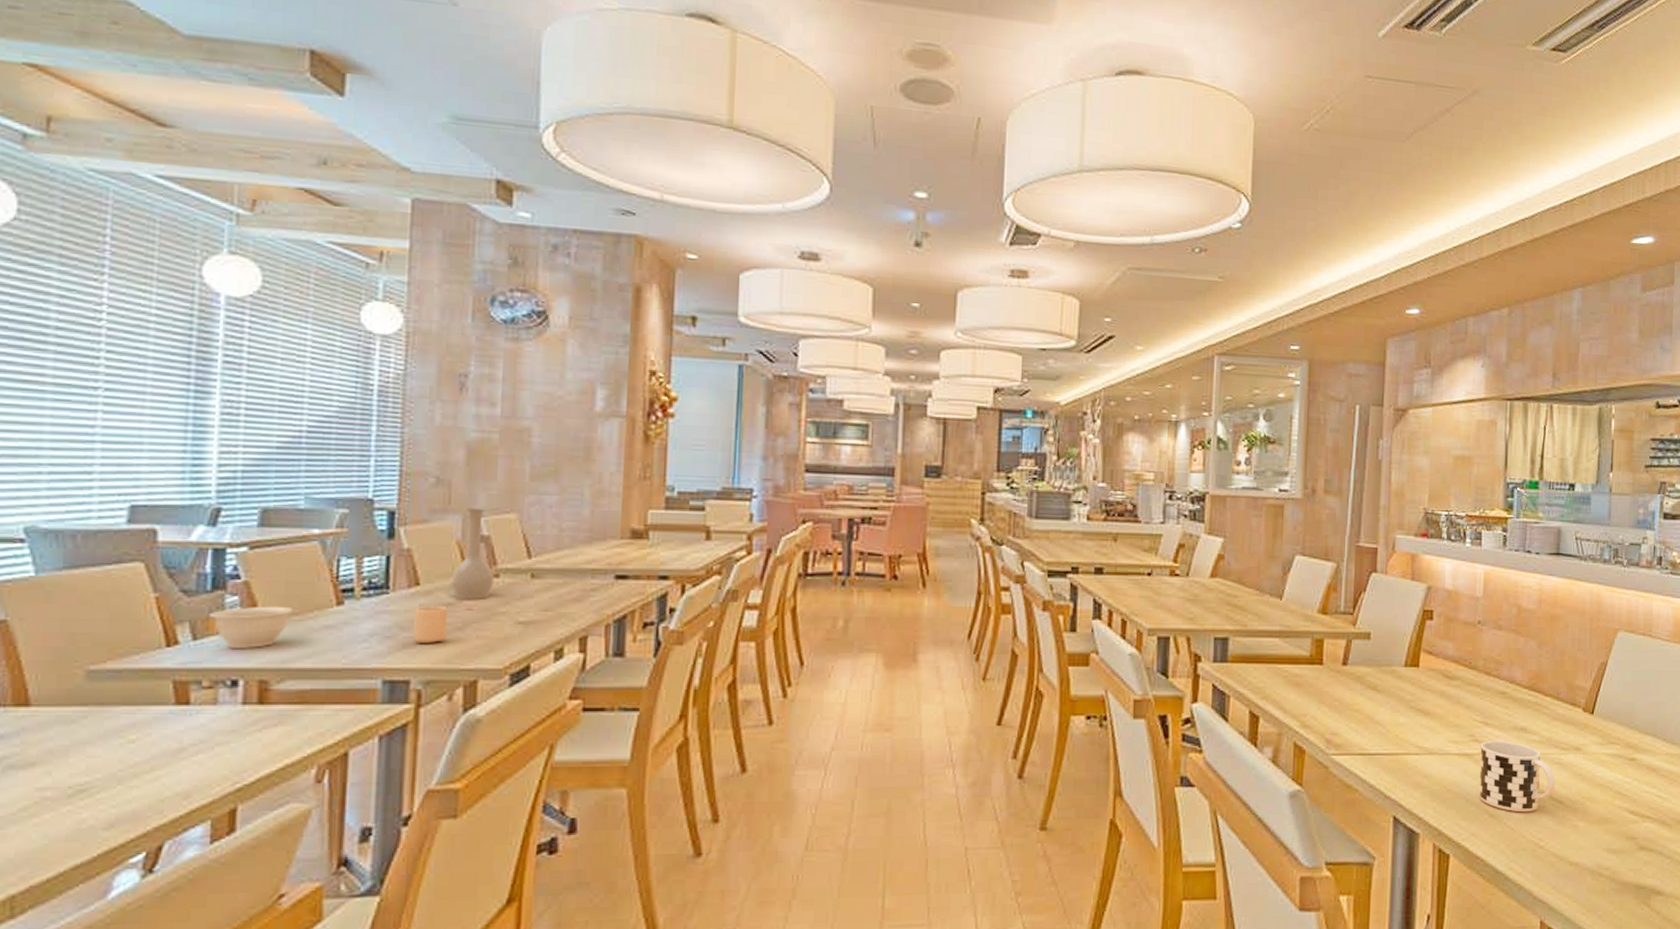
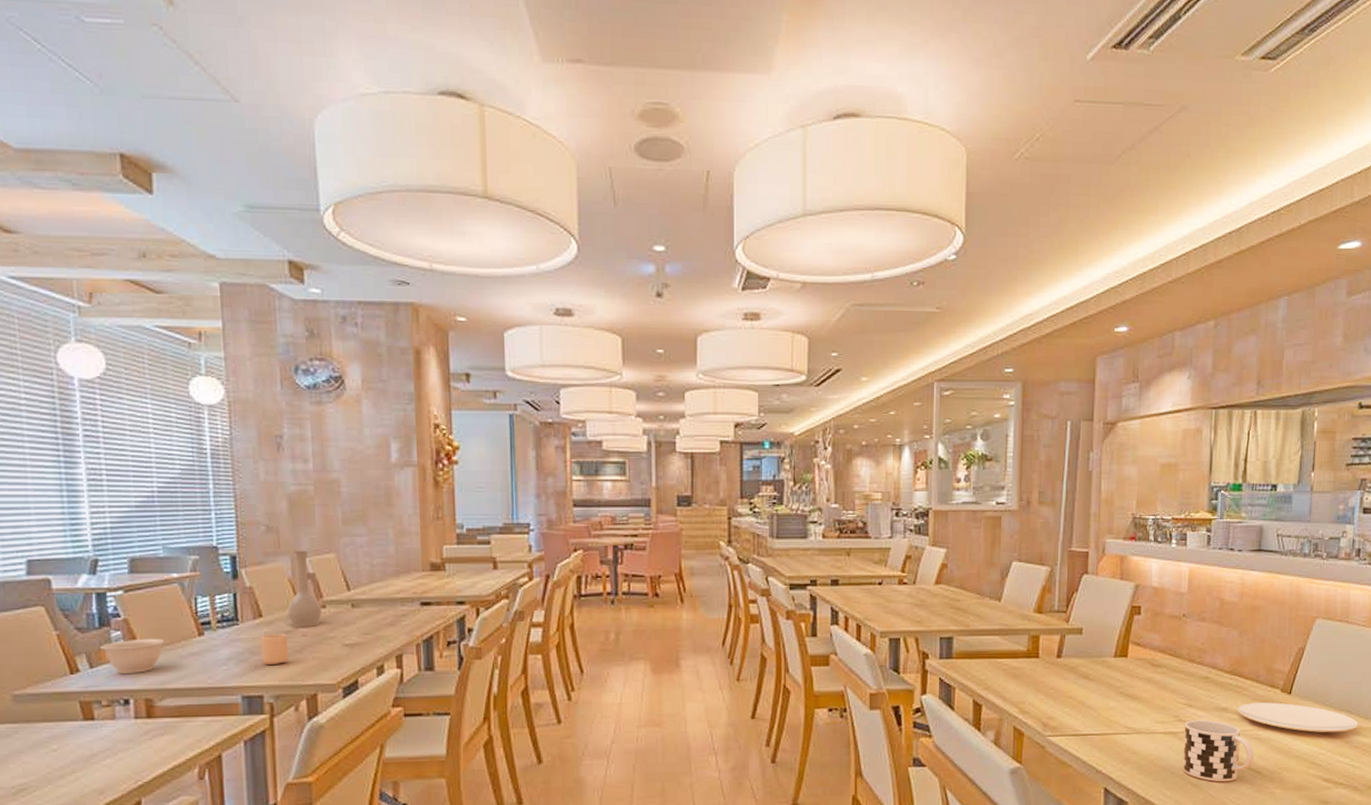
plate: none [1536,723,1665,759] -> present [1237,702,1359,733]

